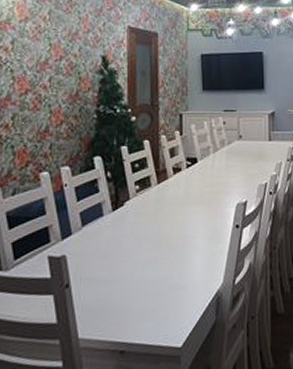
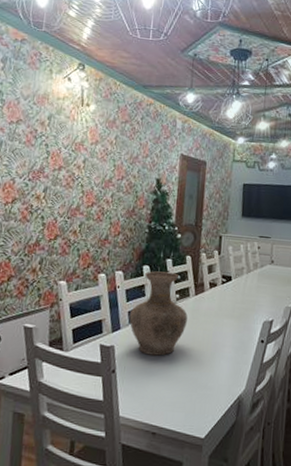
vase: none [81,161,151,261] -> present [129,271,188,356]

